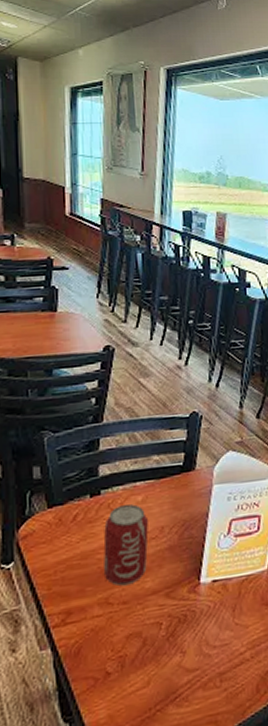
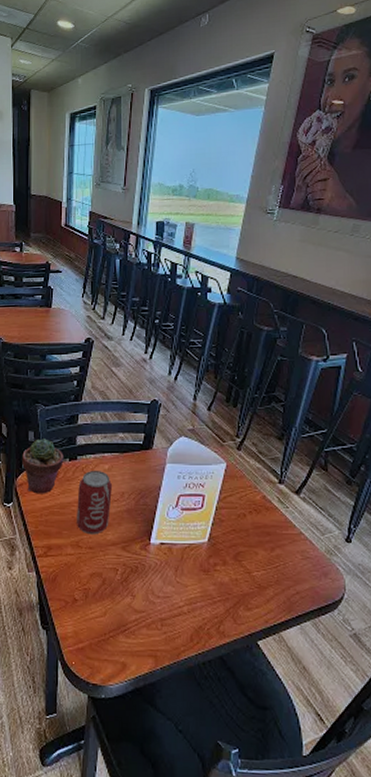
potted succulent: none [25,473,83,546] -> present [22,439,64,494]

